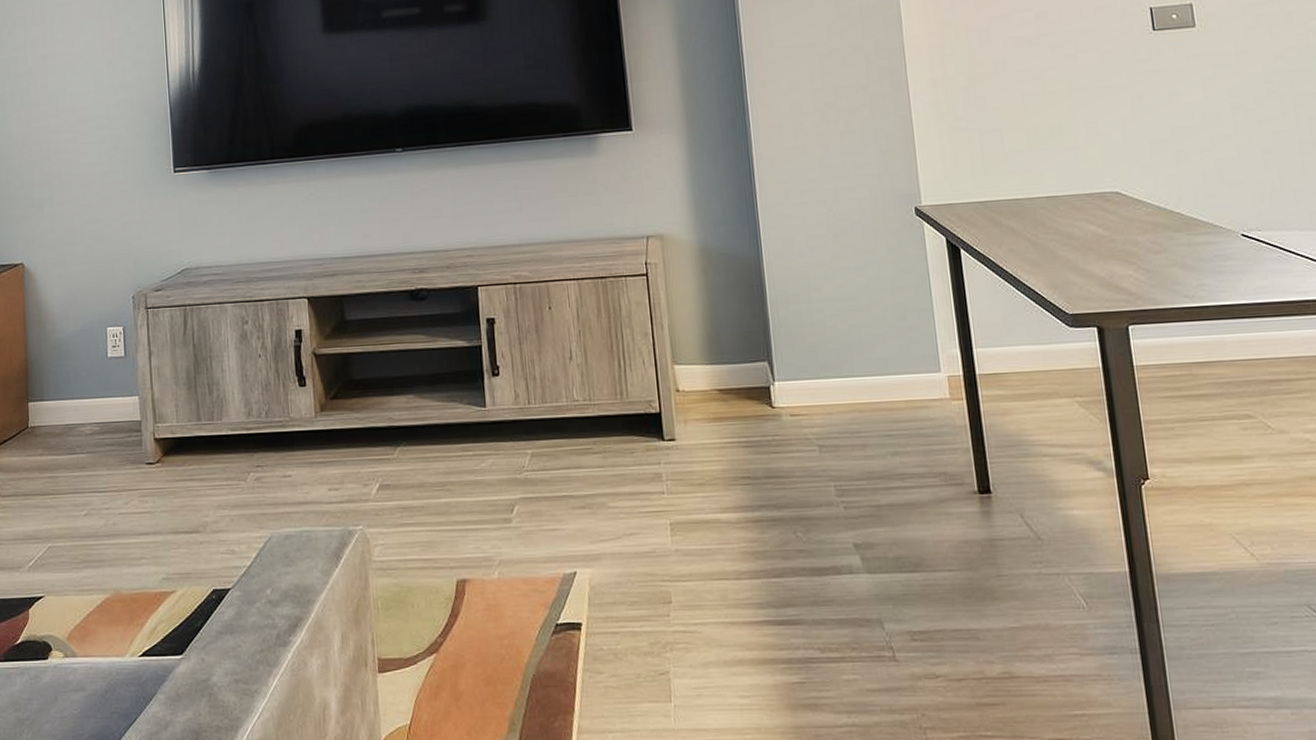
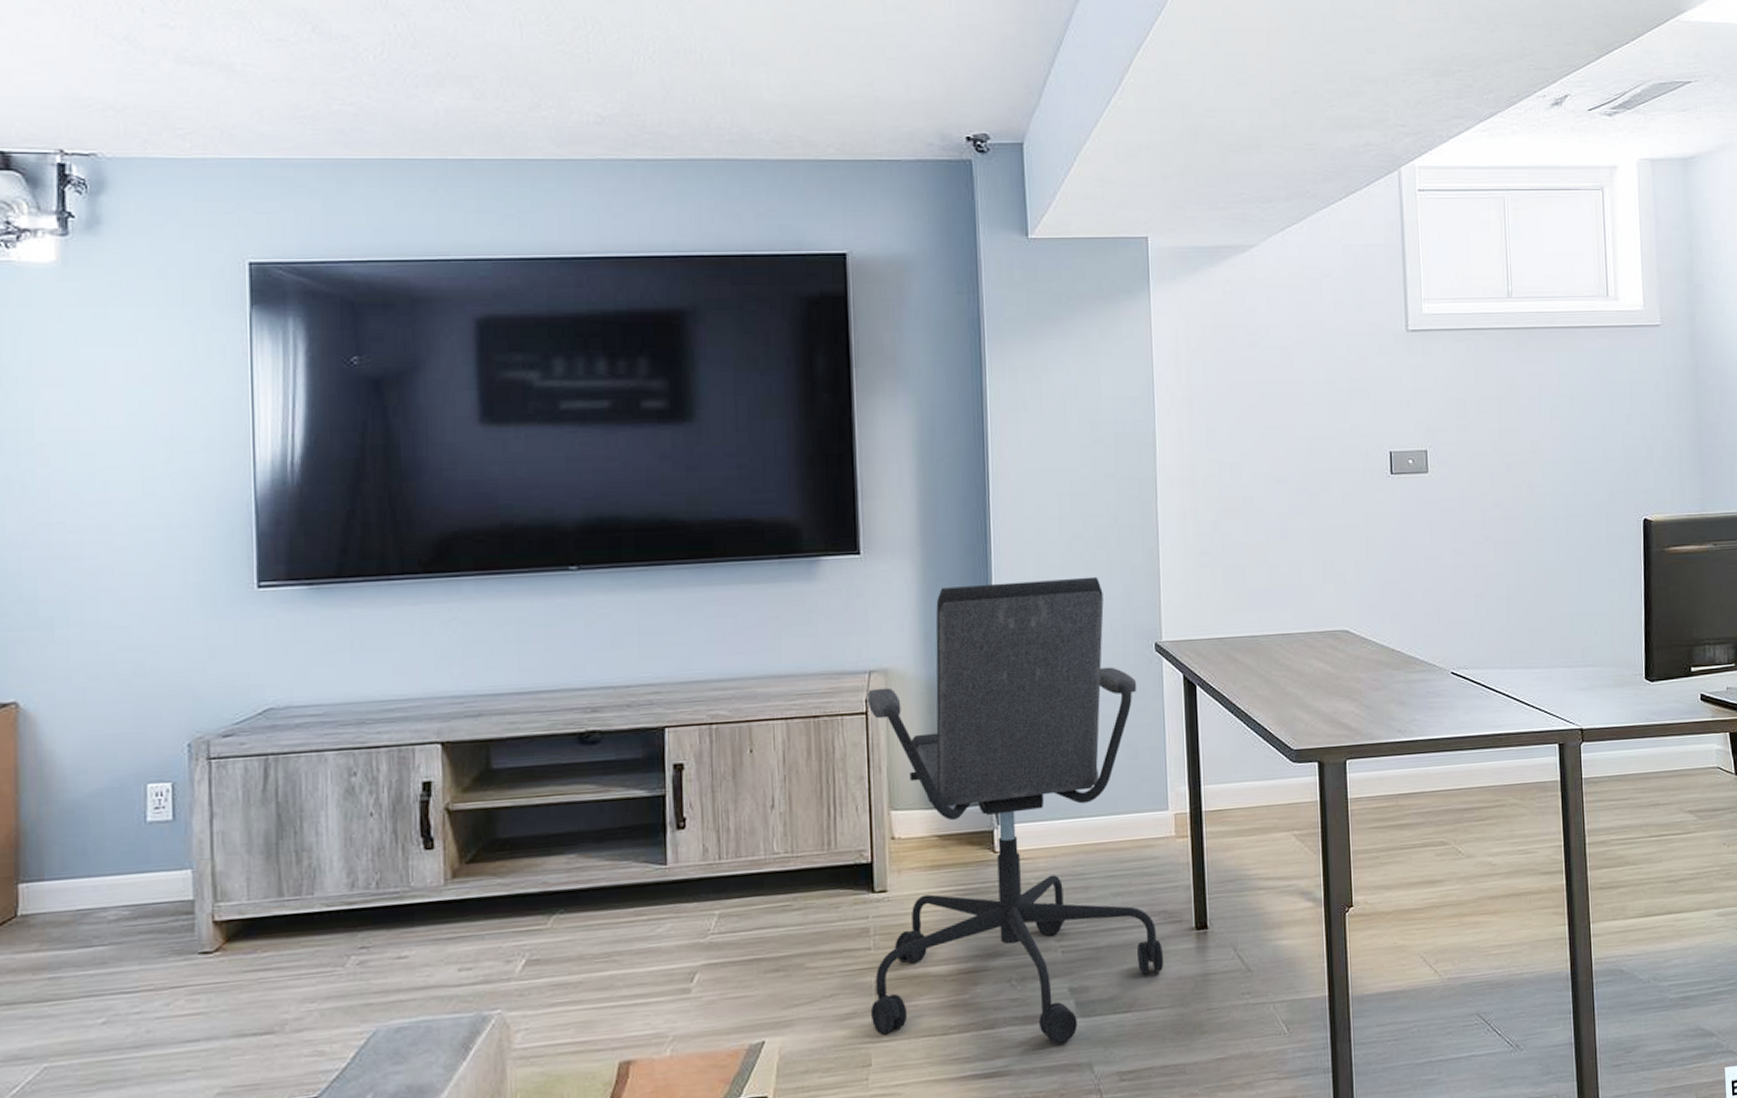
office chair: none [646,144,948,598] -> present [867,576,1164,1044]

